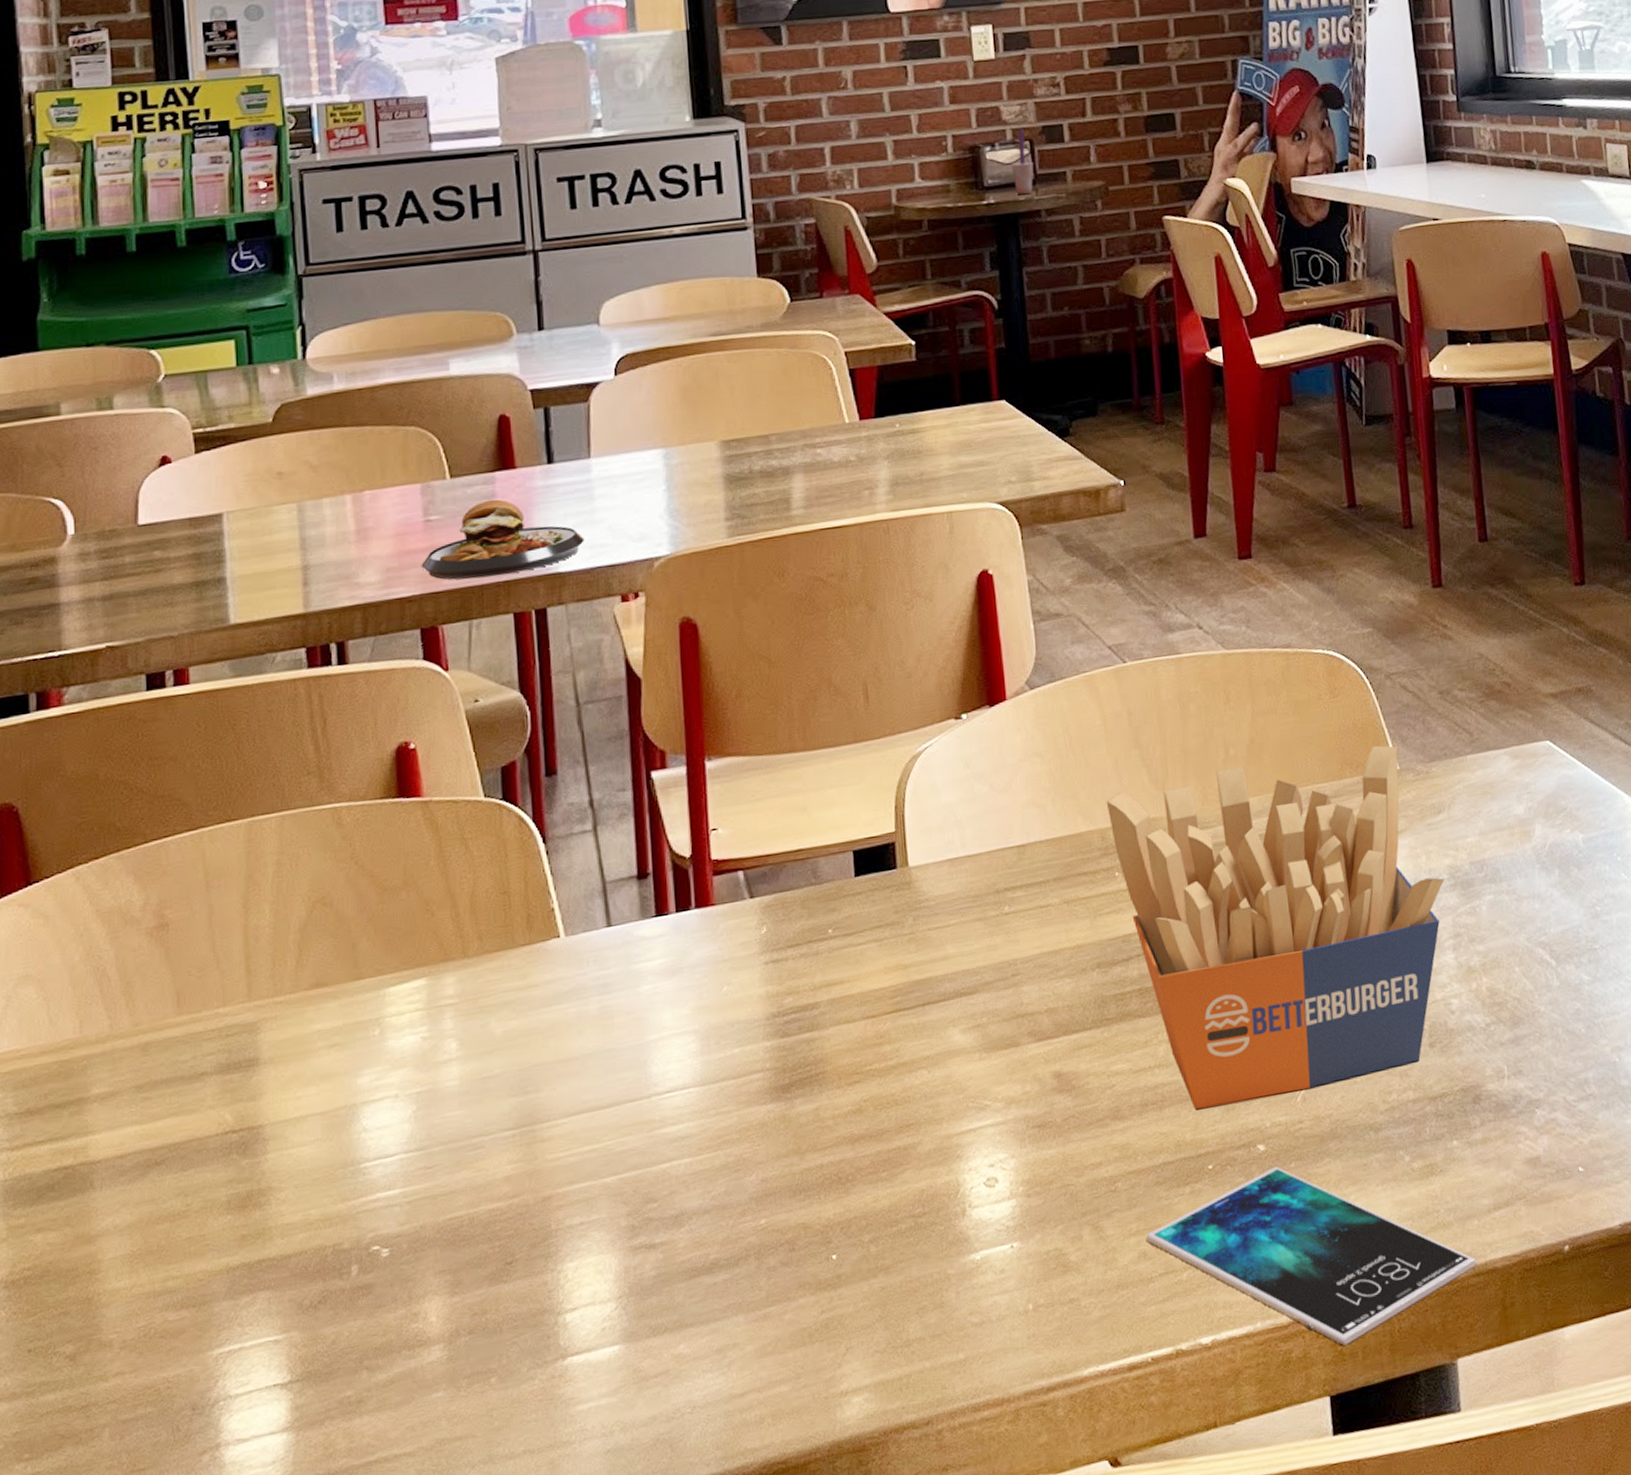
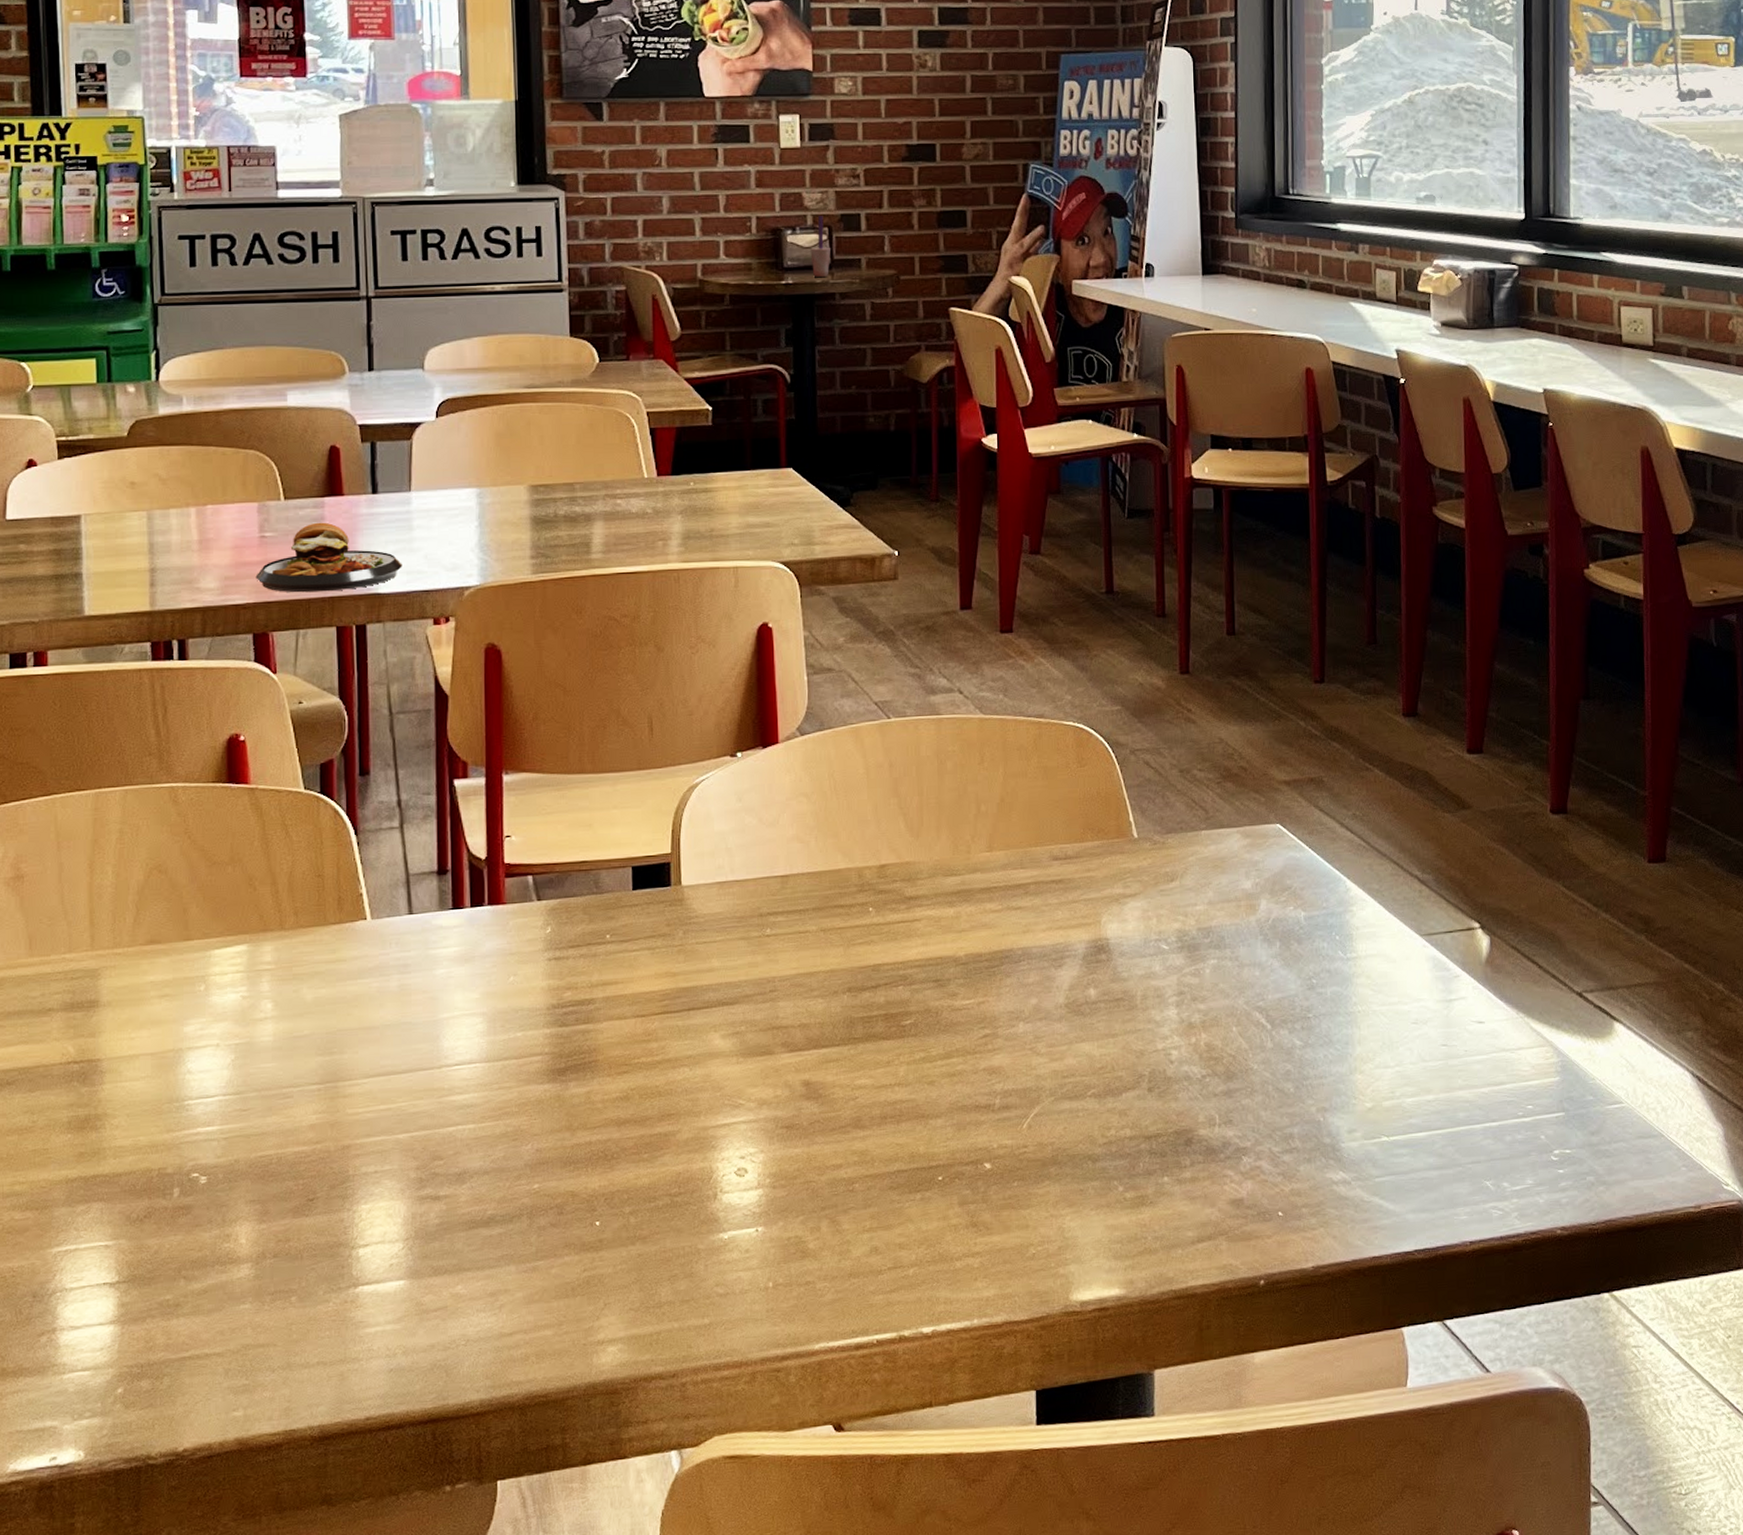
french fries: present [1106,745,1445,1111] -> none [864,814,1173,1127]
smartphone: present [1145,1166,1477,1347] -> none [878,1184,1179,1349]

